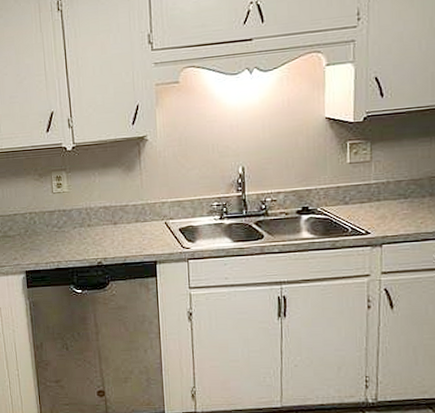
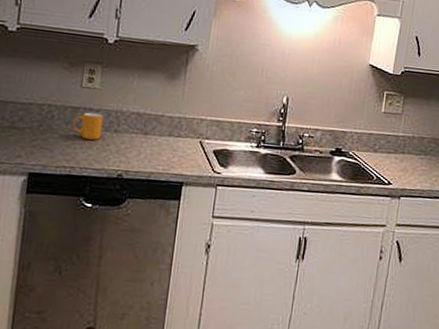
mug: none [52,212,77,237] -> present [72,112,104,141]

